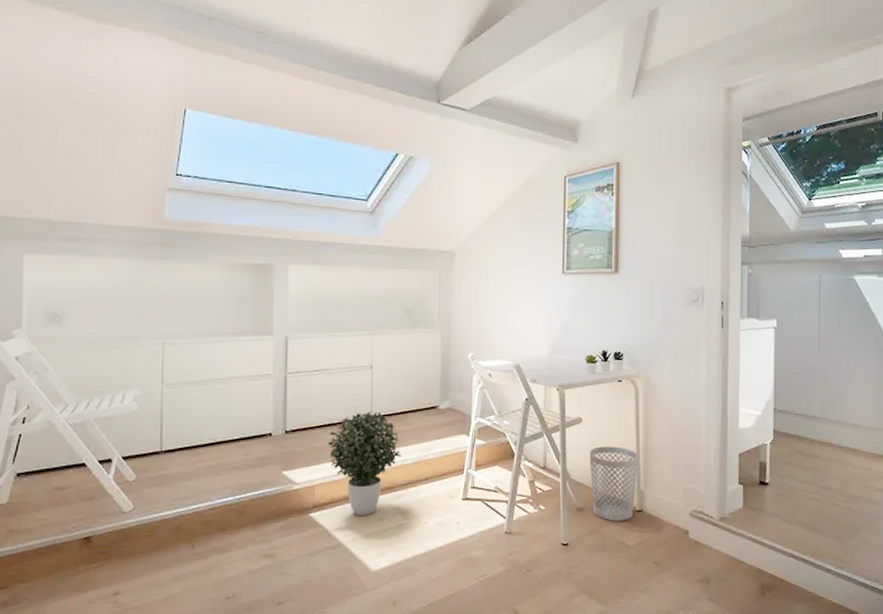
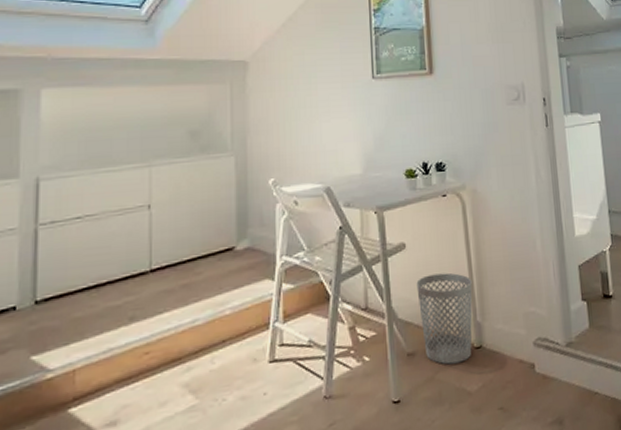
potted plant: present [327,412,401,517] -> none [93,262,190,404]

